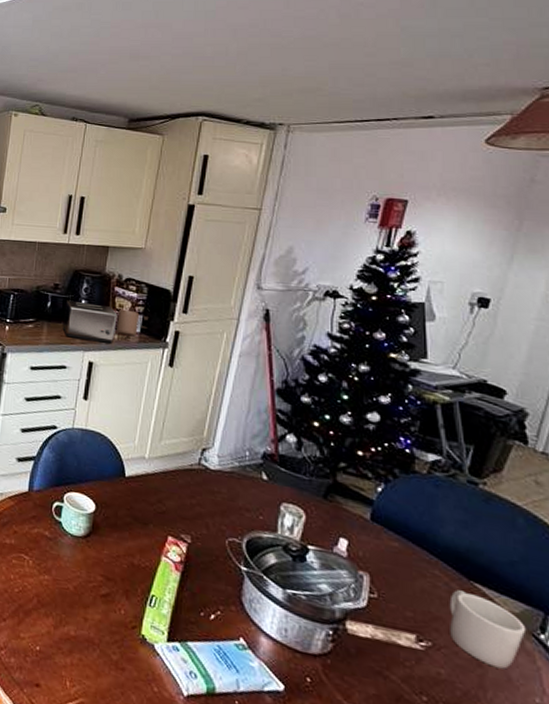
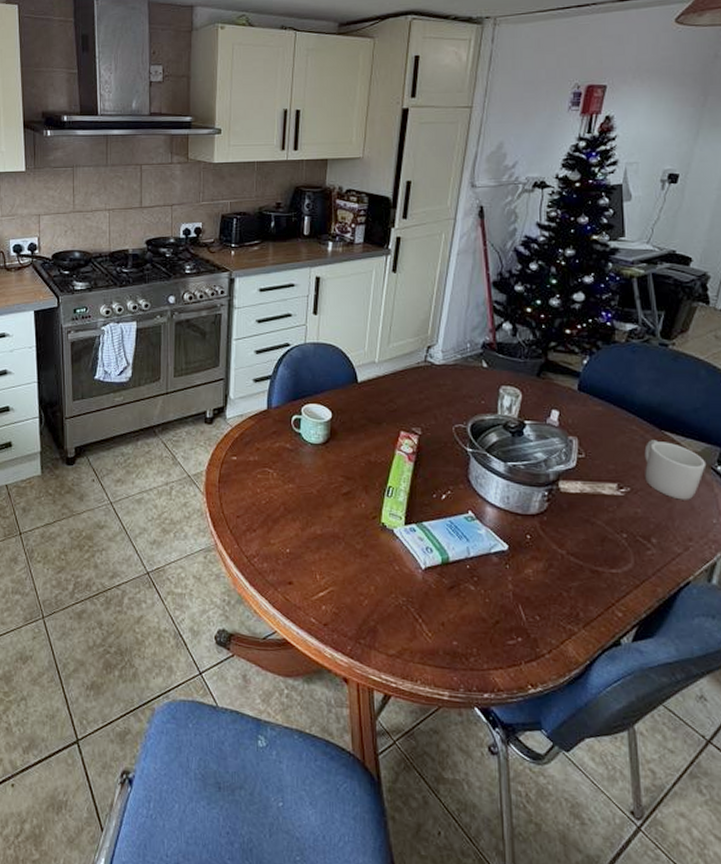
toaster: present [62,300,118,344] -> none [287,218,341,257]
canister: present [115,307,148,339] -> none [339,218,370,250]

